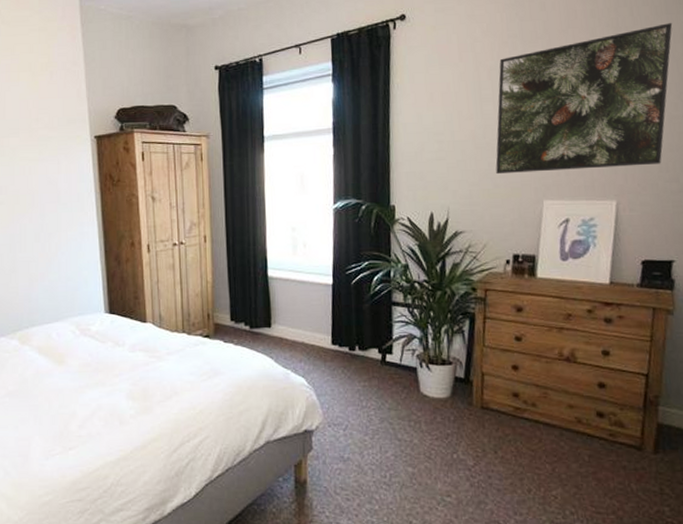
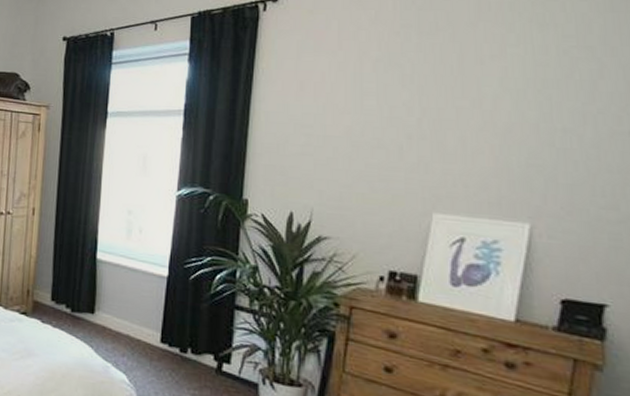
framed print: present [495,23,673,175] -> none [374,23,620,186]

